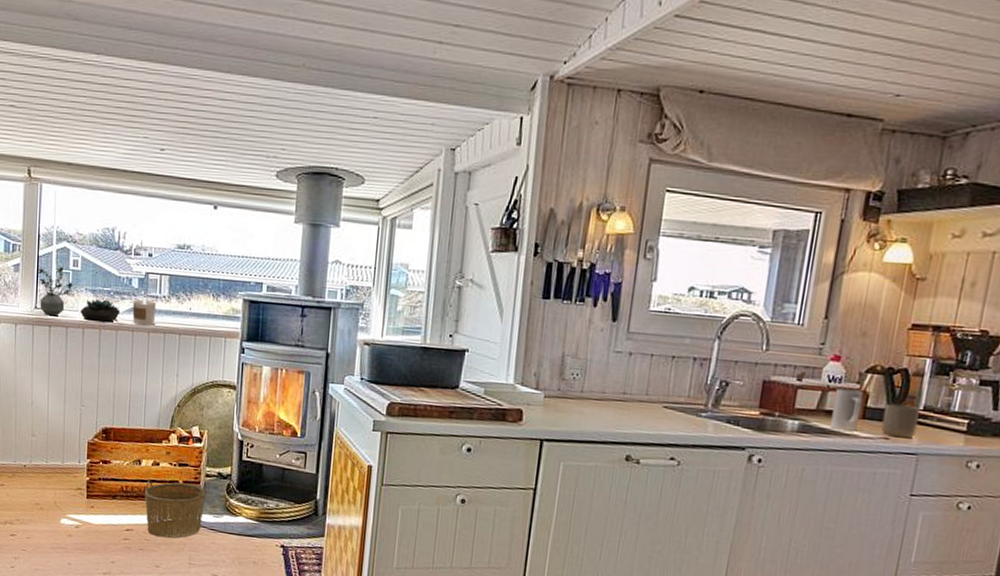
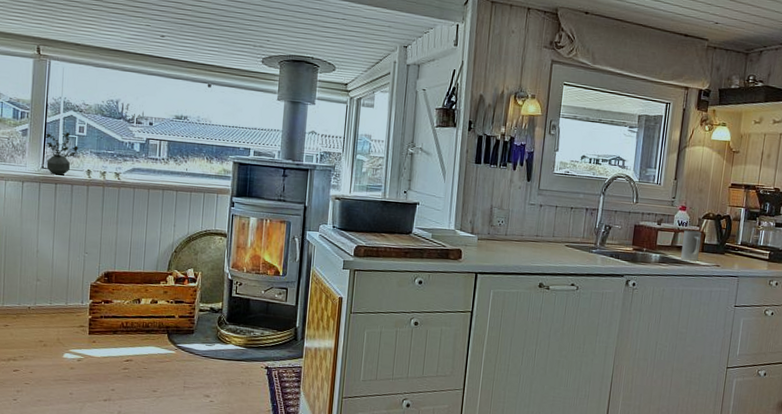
succulent plant: present [80,298,120,323] -> none [85,160,123,181]
candle: present [132,297,157,327] -> none [134,159,156,185]
basket: present [145,480,207,539] -> none [143,316,200,366]
mug: present [880,403,920,439] -> none [714,240,739,266]

